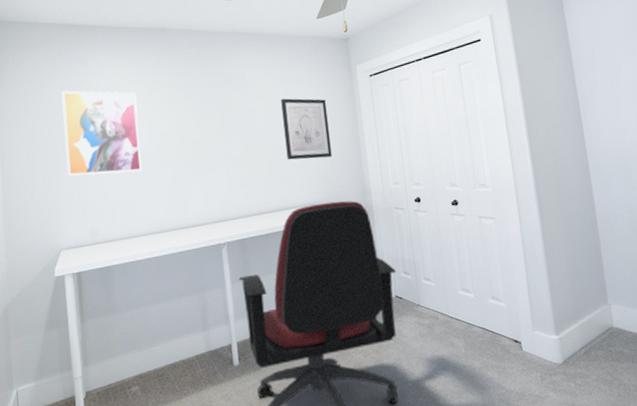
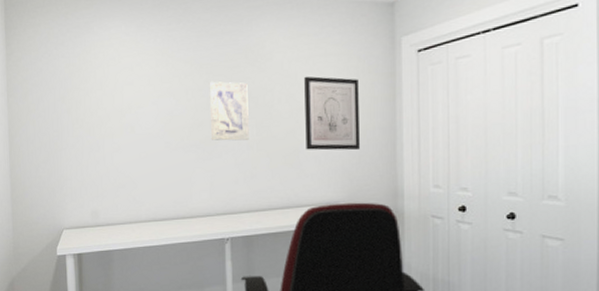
wall art: present [61,90,142,177] -> none [67,60,146,154]
wall art: none [198,105,237,157] -> present [209,81,249,141]

